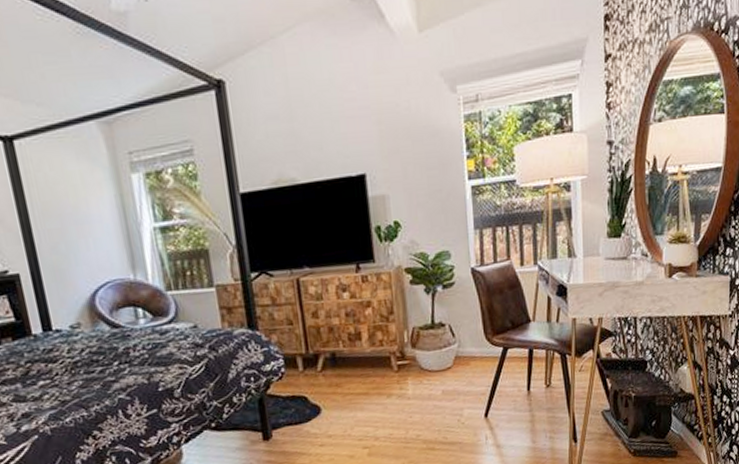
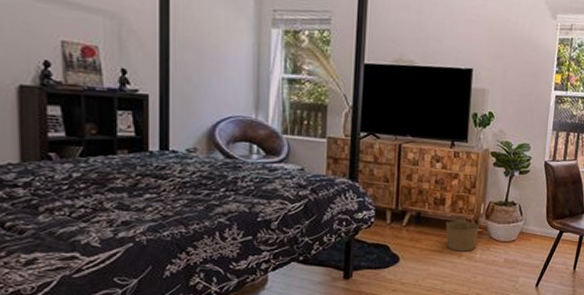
basket: none [366,353,407,391] -> present [445,221,480,252]

